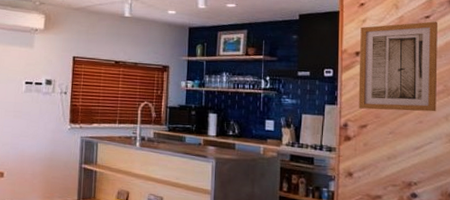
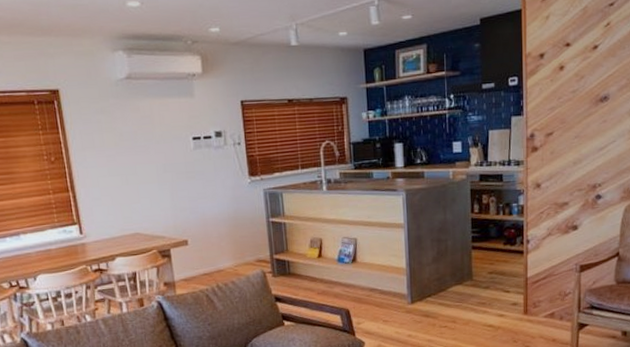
wall art: present [358,21,438,112] -> none [543,9,621,116]

